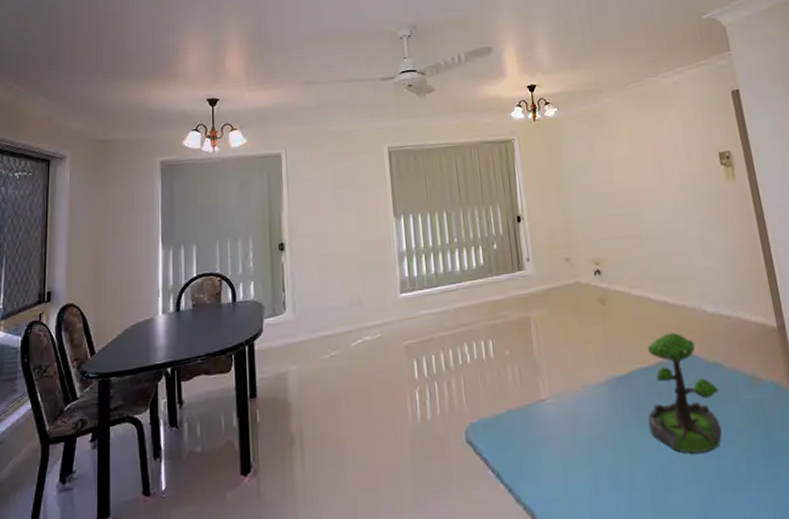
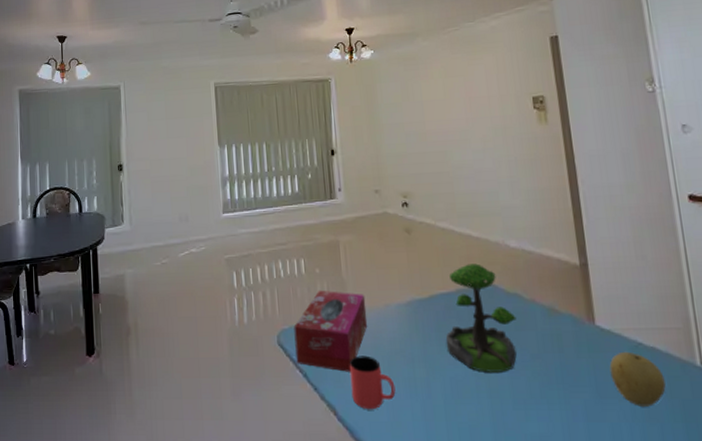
tissue box: none [483,374,565,467] -> present [294,290,368,372]
cup: none [546,446,598,510] -> present [349,356,396,410]

